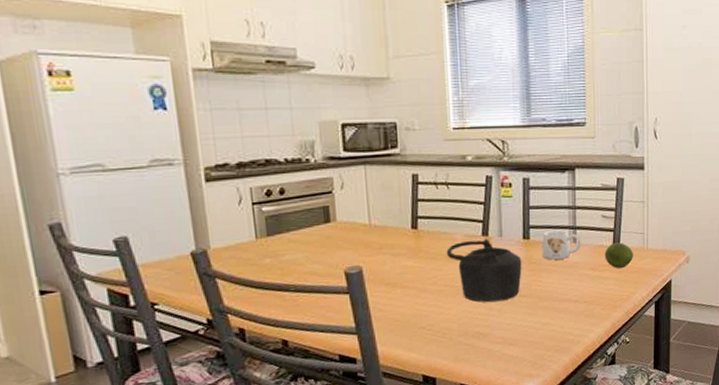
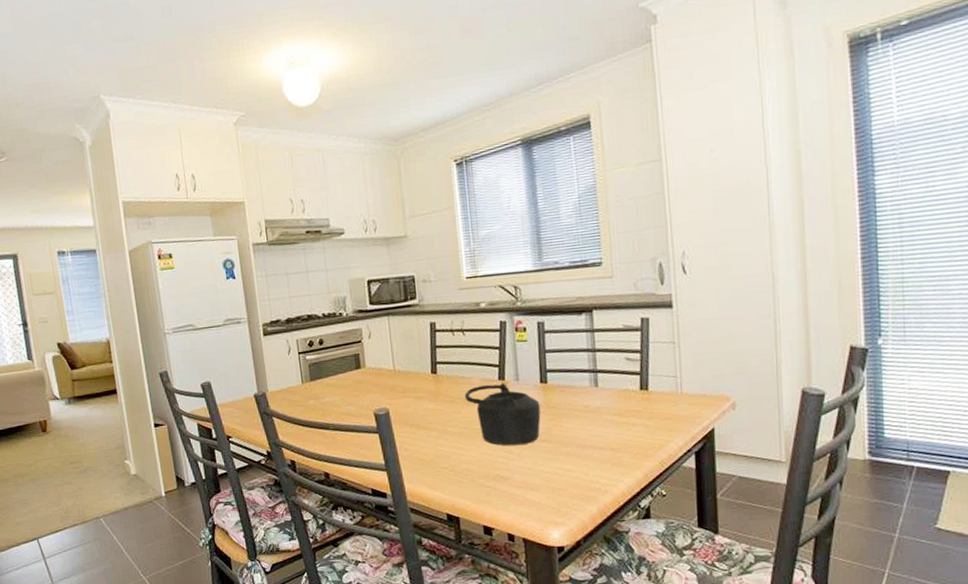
mug: present [542,230,582,260] -> none [561,374,604,405]
fruit: present [605,242,633,268] -> none [631,386,665,414]

